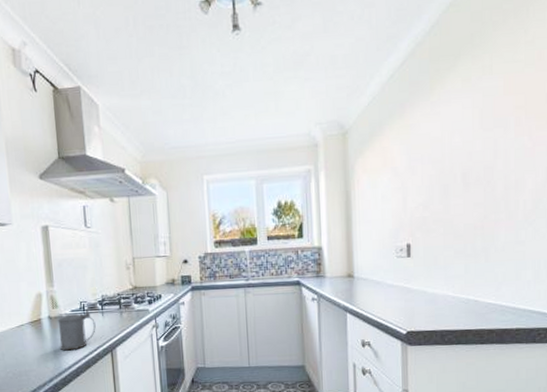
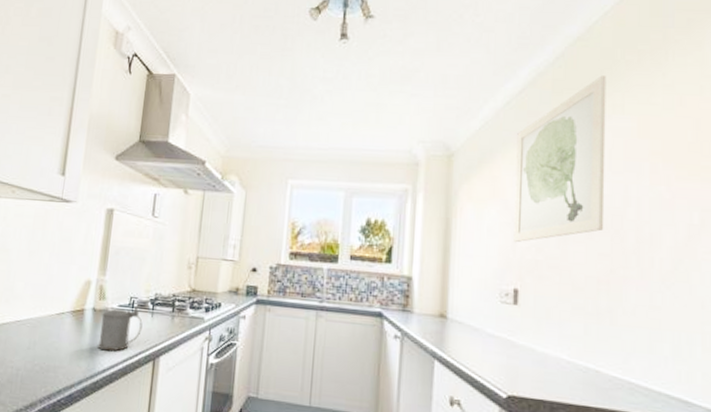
wall art: none [401,38,478,205] -> present [514,75,607,243]

